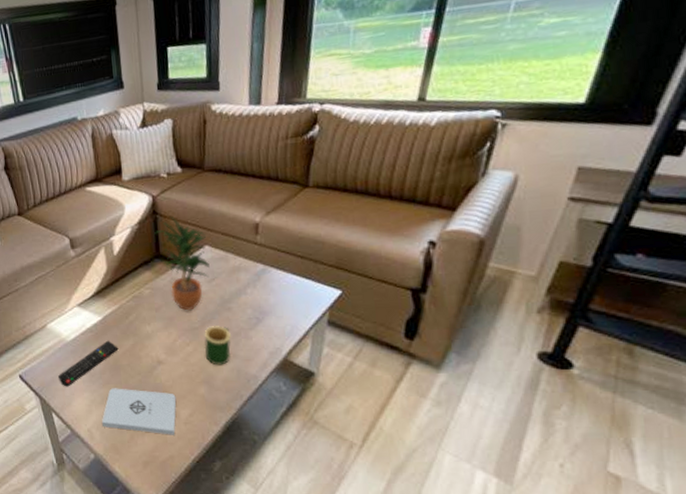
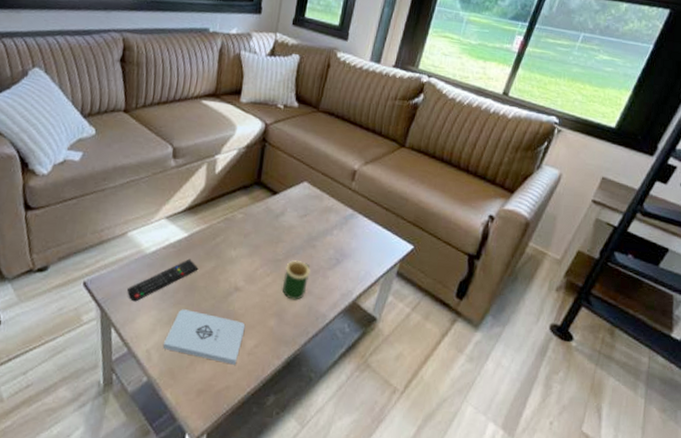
potted plant: present [154,215,210,311] -> none [259,146,307,242]

